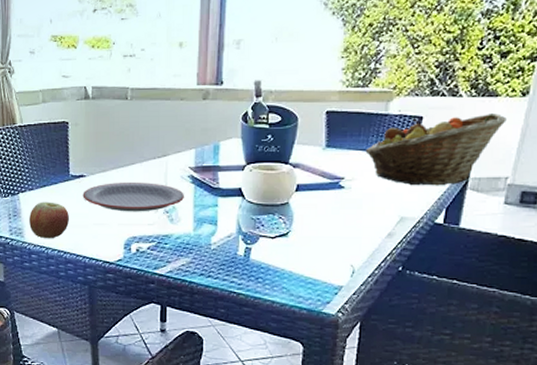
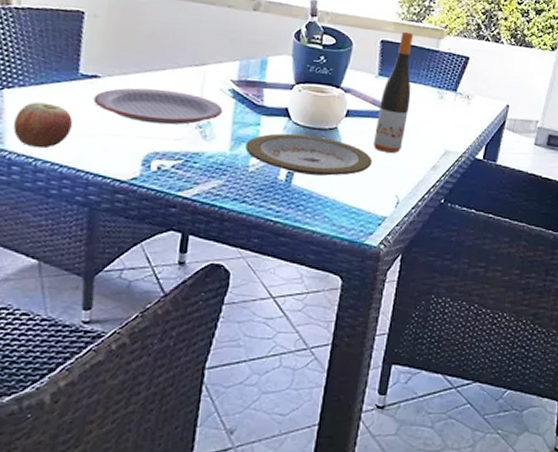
plate: none [207,211,325,249] -> present [245,133,373,176]
wine bottle: none [324,99,361,223] -> present [373,31,413,153]
fruit basket: present [365,112,507,186] -> none [416,59,539,124]

